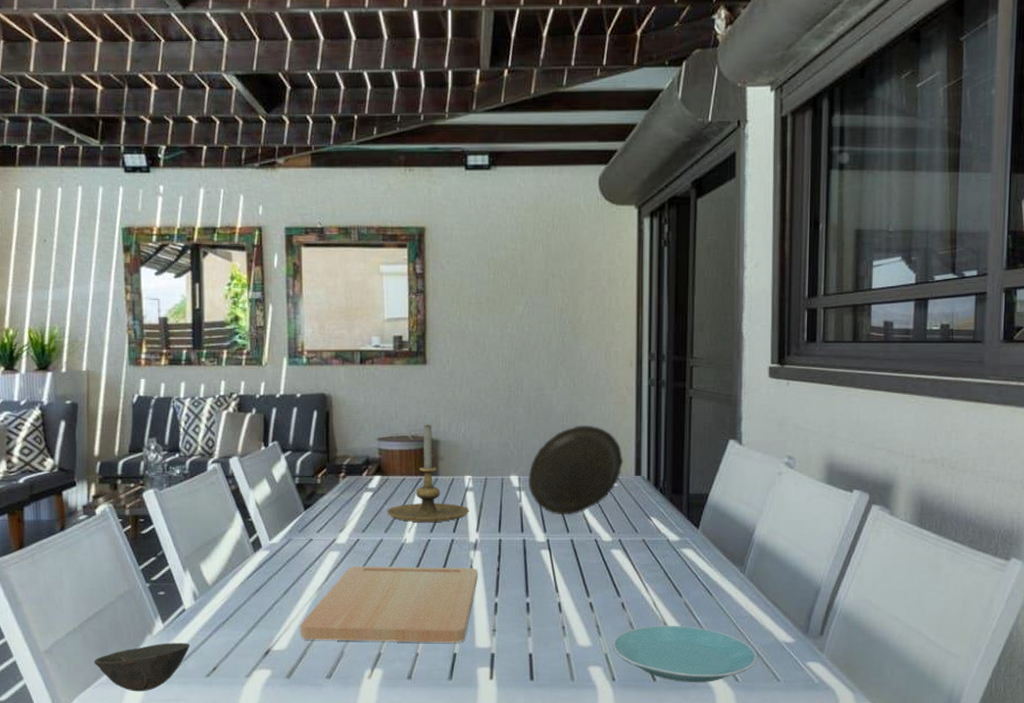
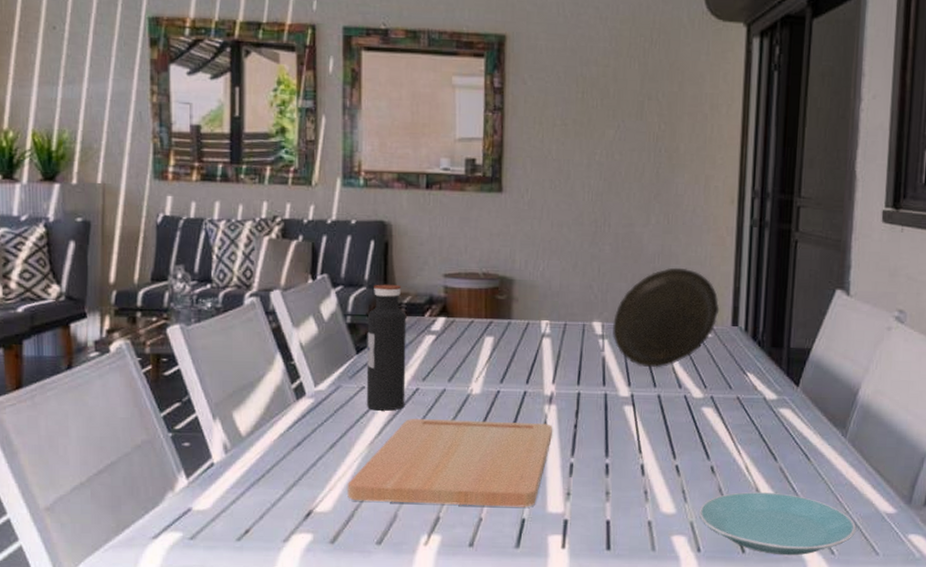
bowl: present [94,642,191,692] -> none [104,501,219,557]
water bottle: none [313,448,348,560] -> present [366,284,407,411]
candle holder: present [387,424,470,523] -> none [451,260,546,372]

